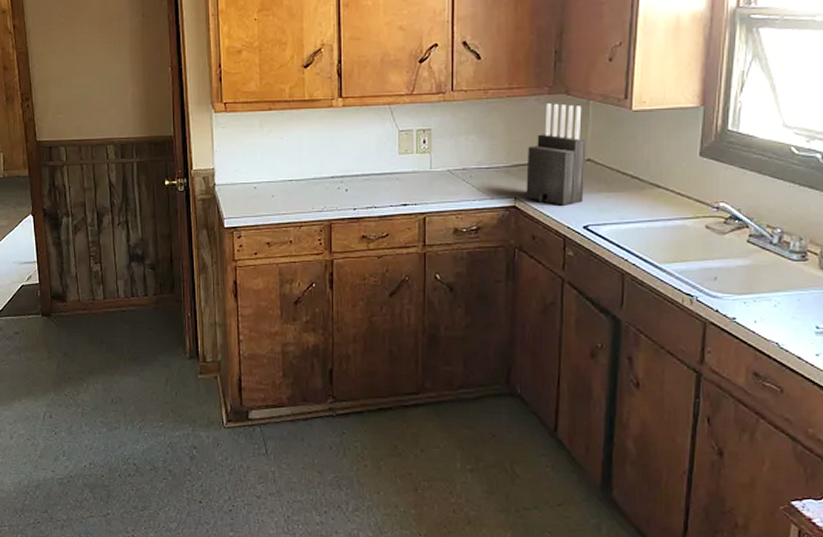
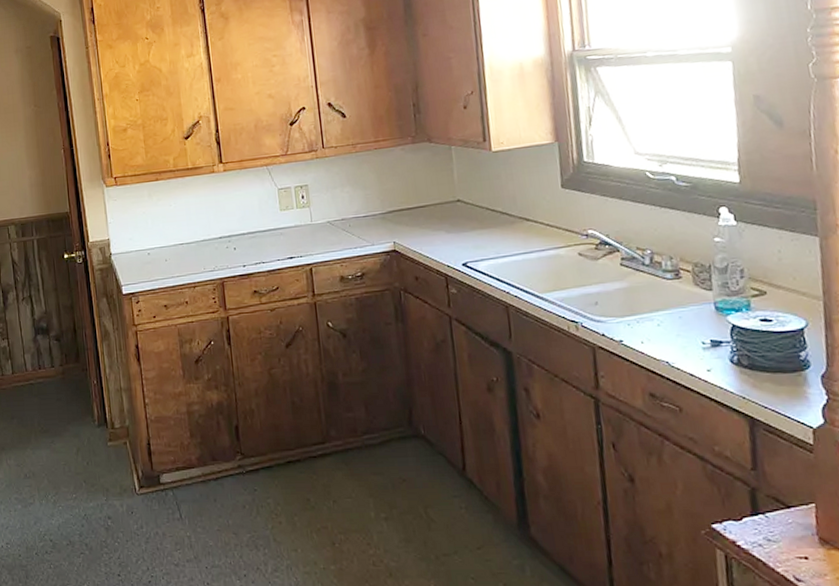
knife block: present [526,103,586,206] -> none [400,151,459,246]

